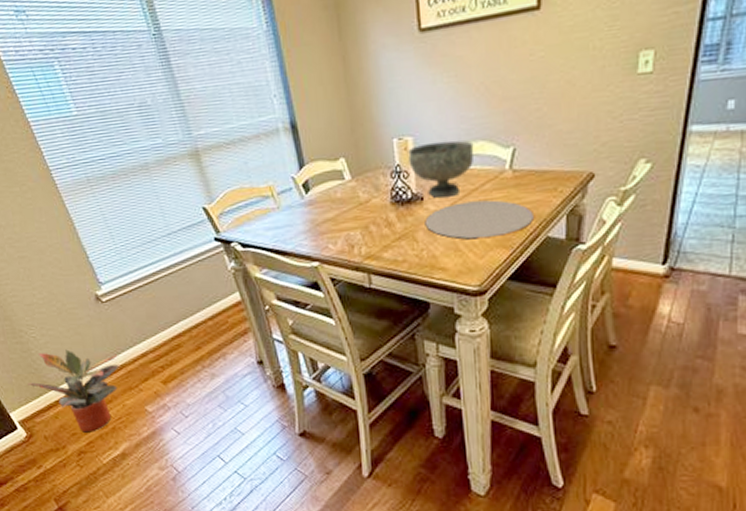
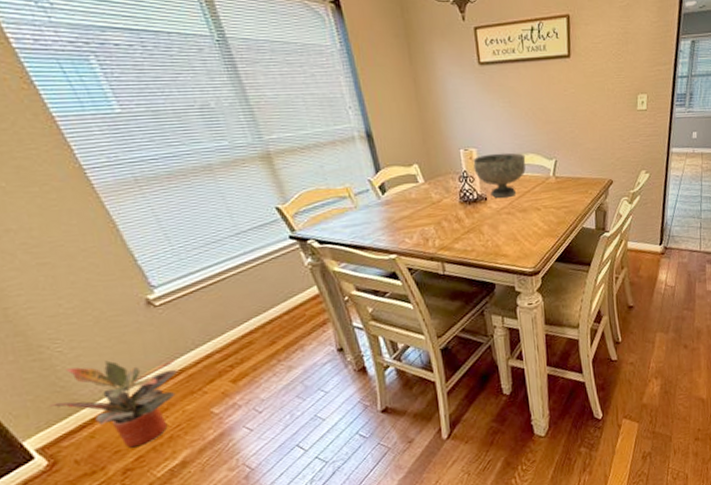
placemat: present [425,200,534,240] -> none [489,200,572,231]

